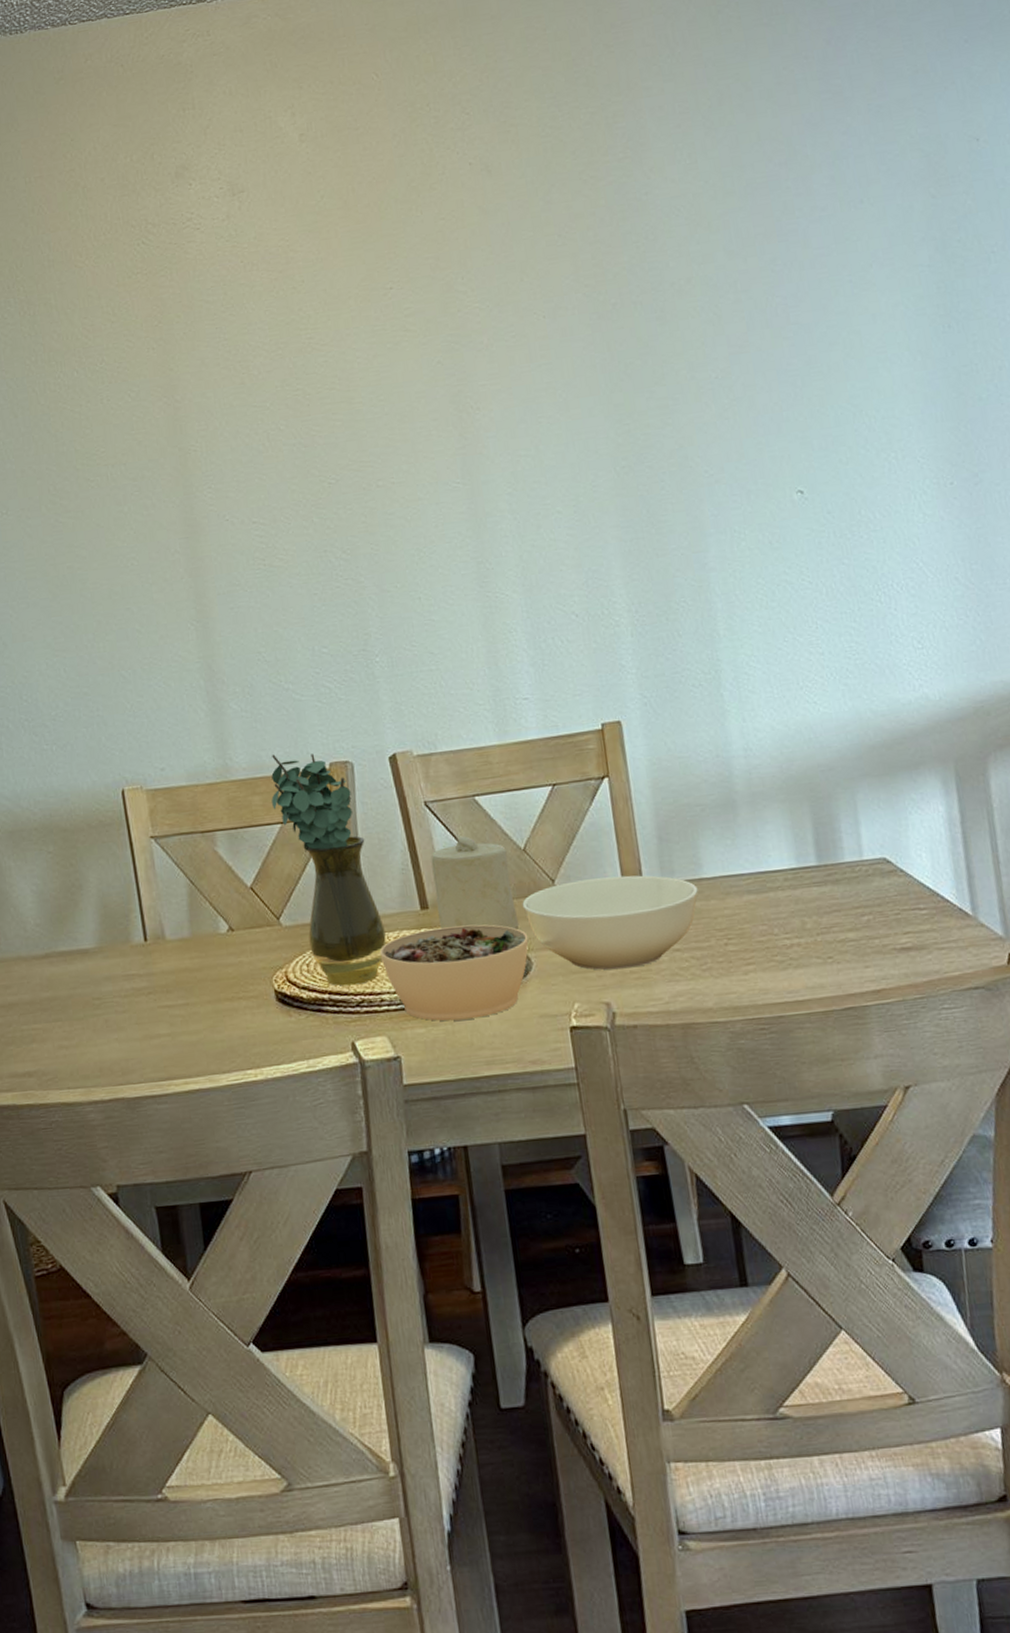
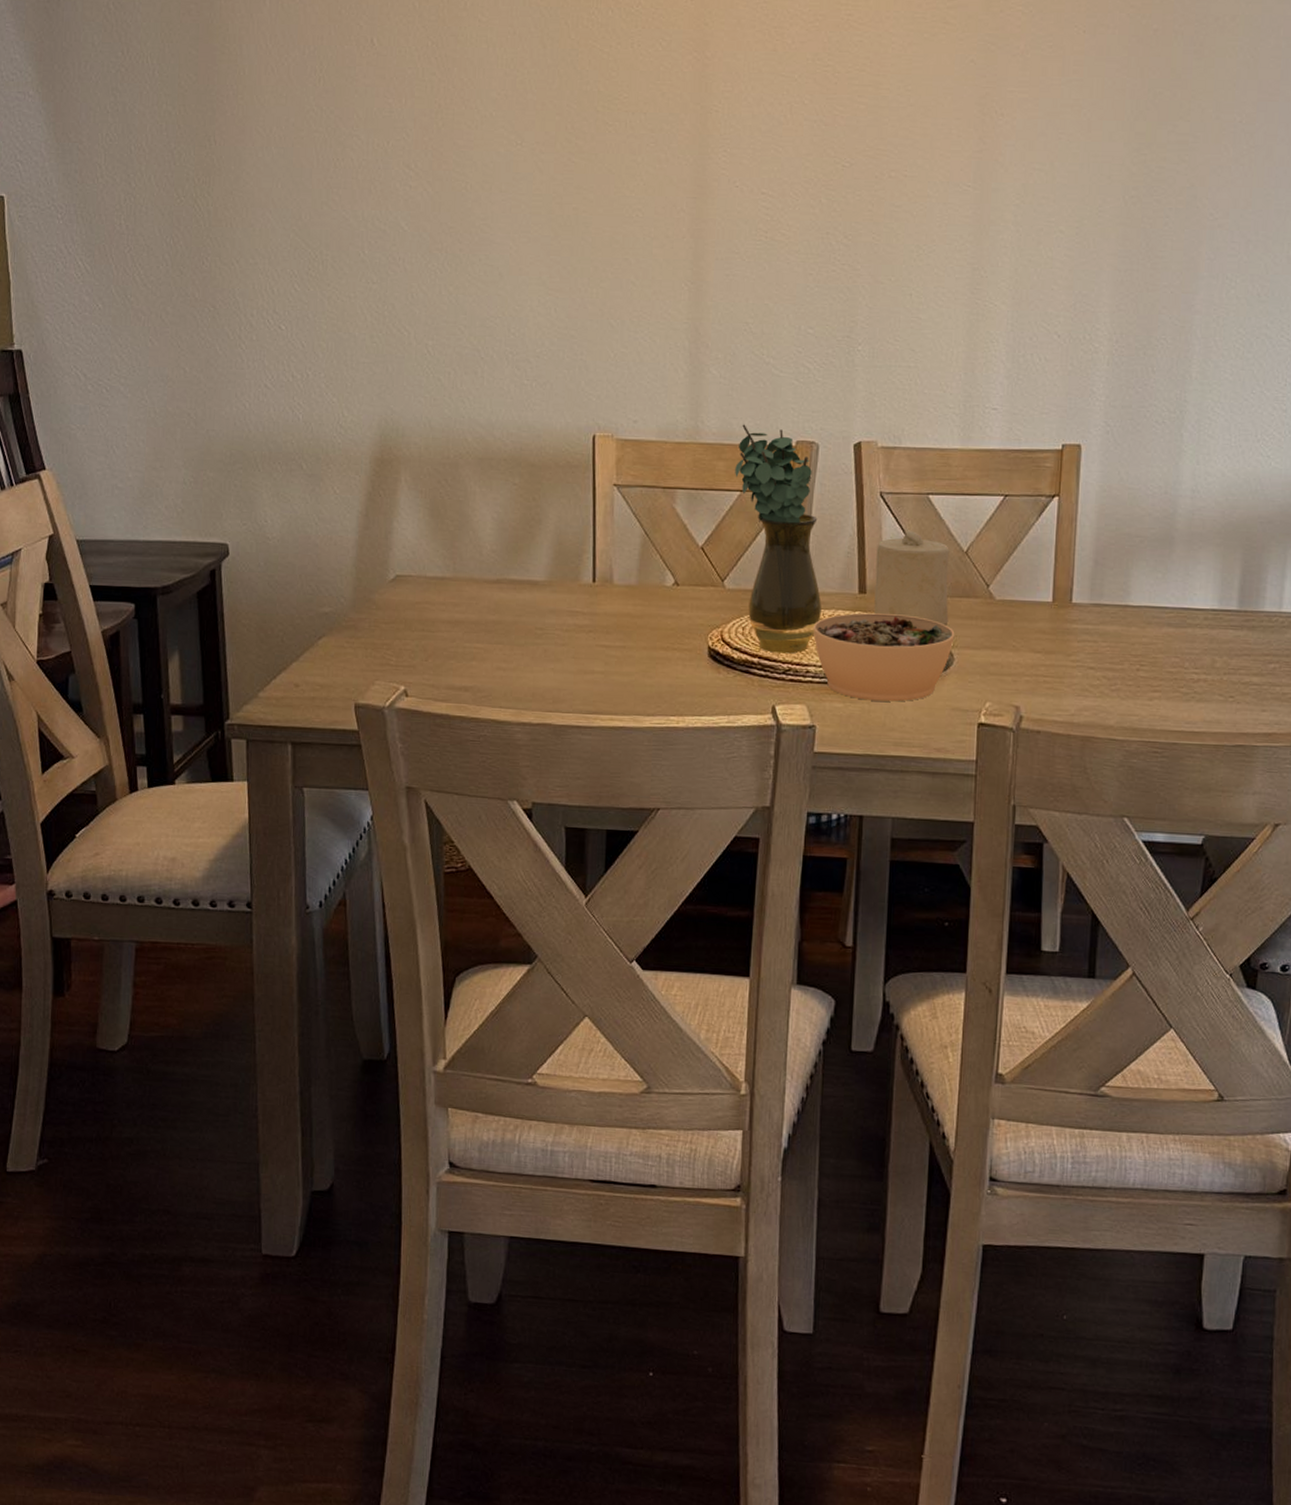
bowl: present [522,875,698,971] -> none [955,589,1122,678]

